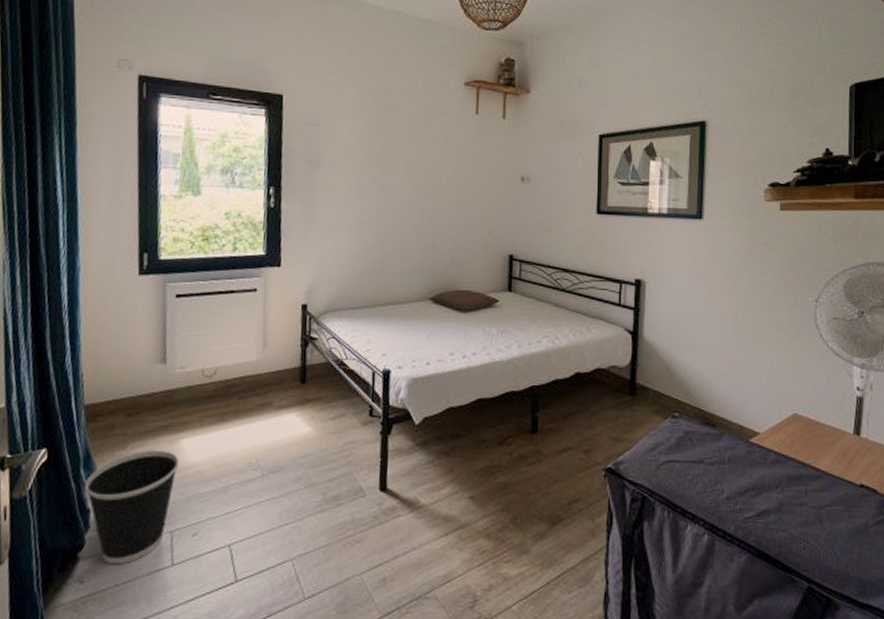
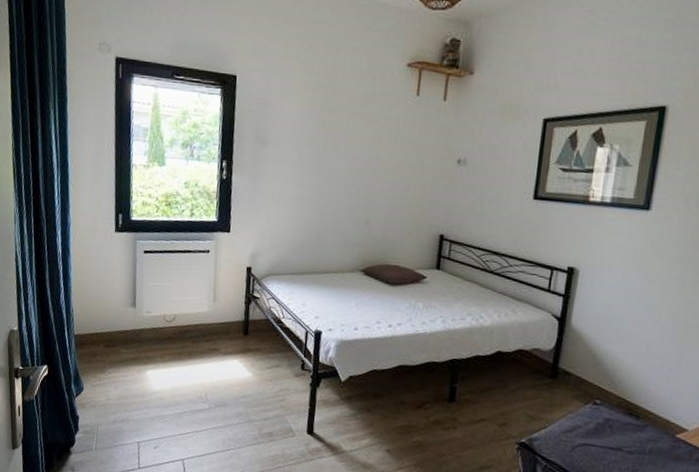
wastebasket: present [85,450,180,565] -> none [75,376,145,462]

